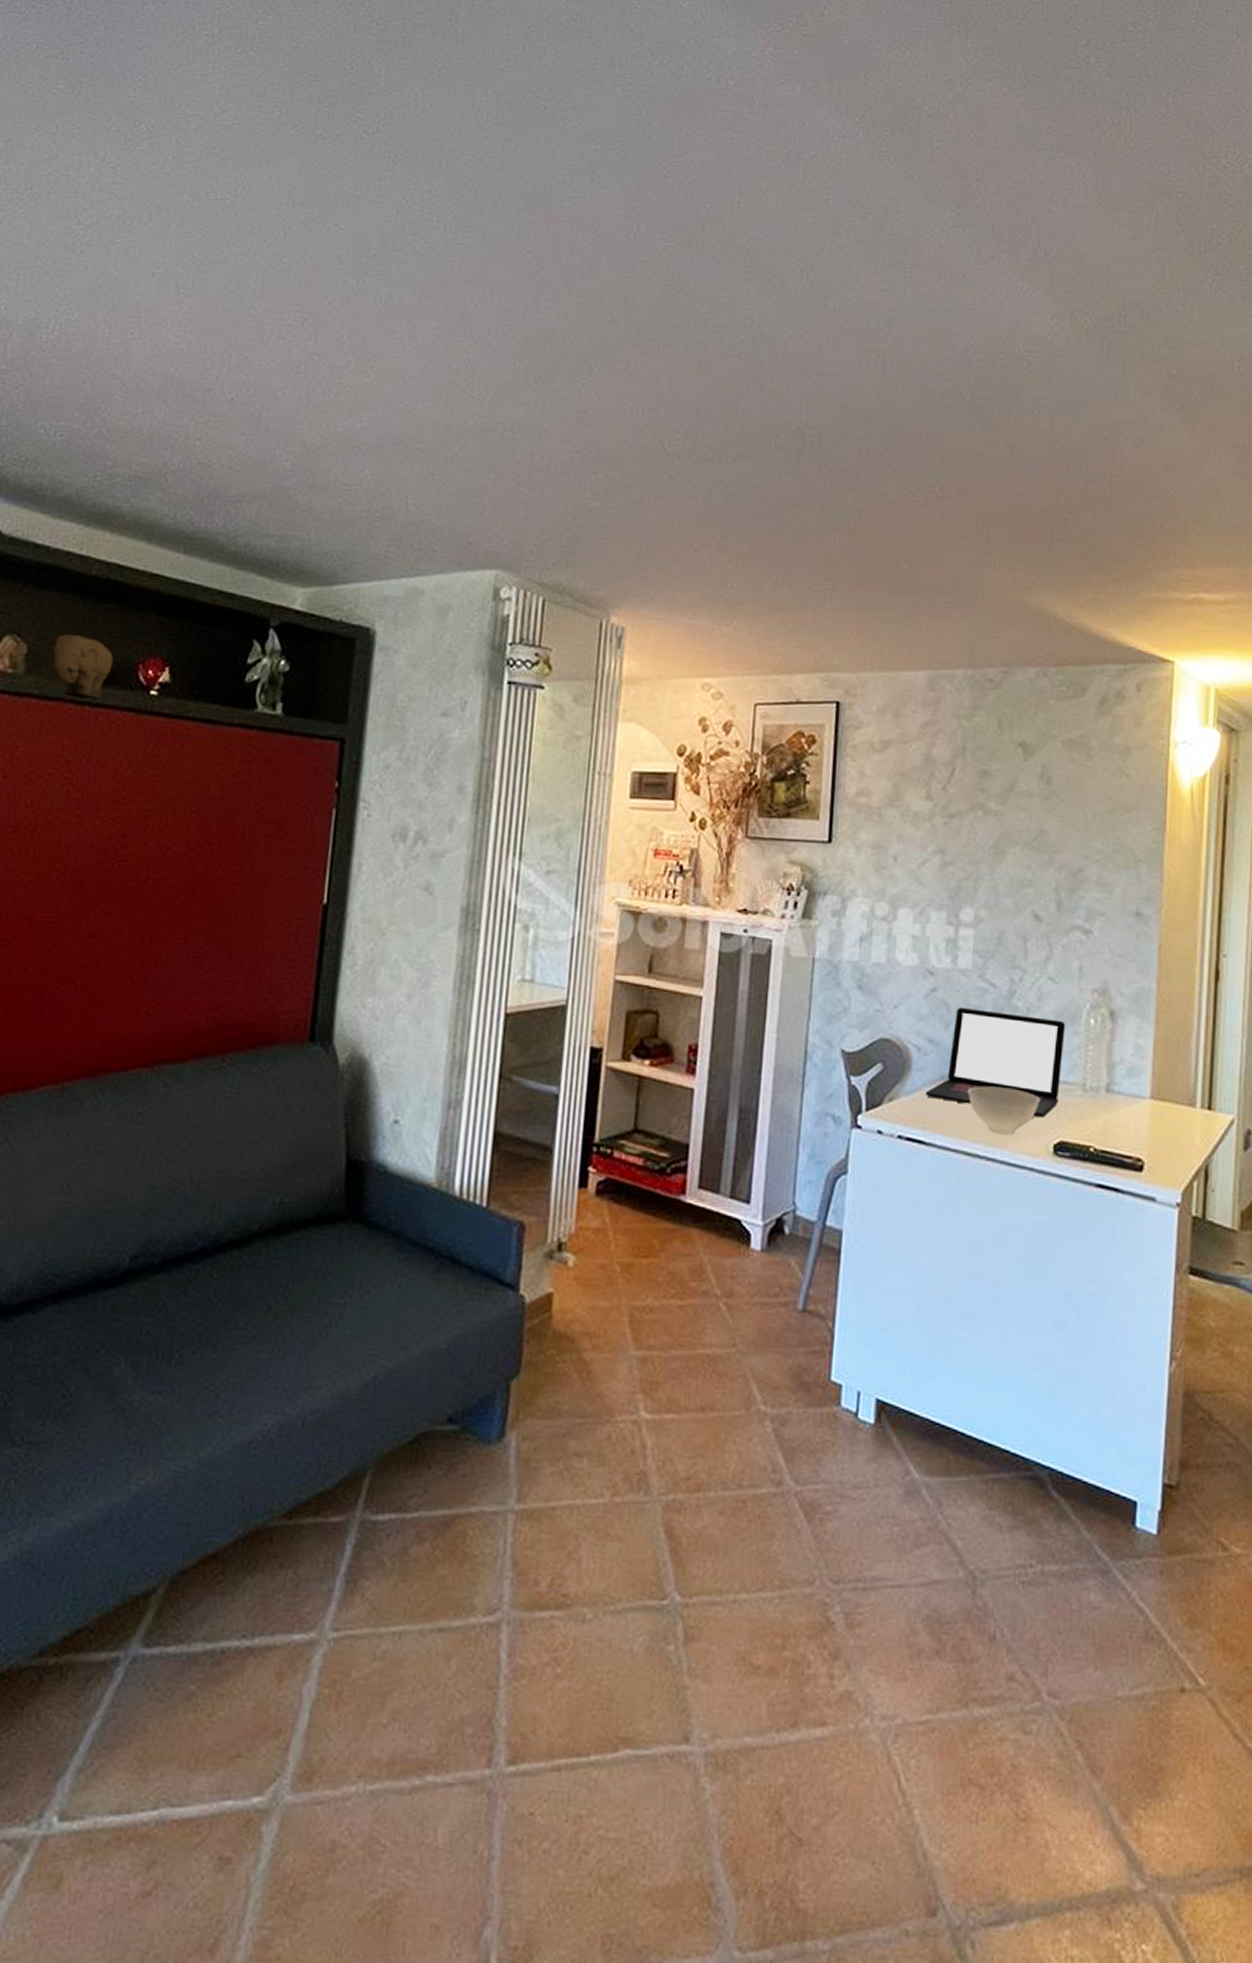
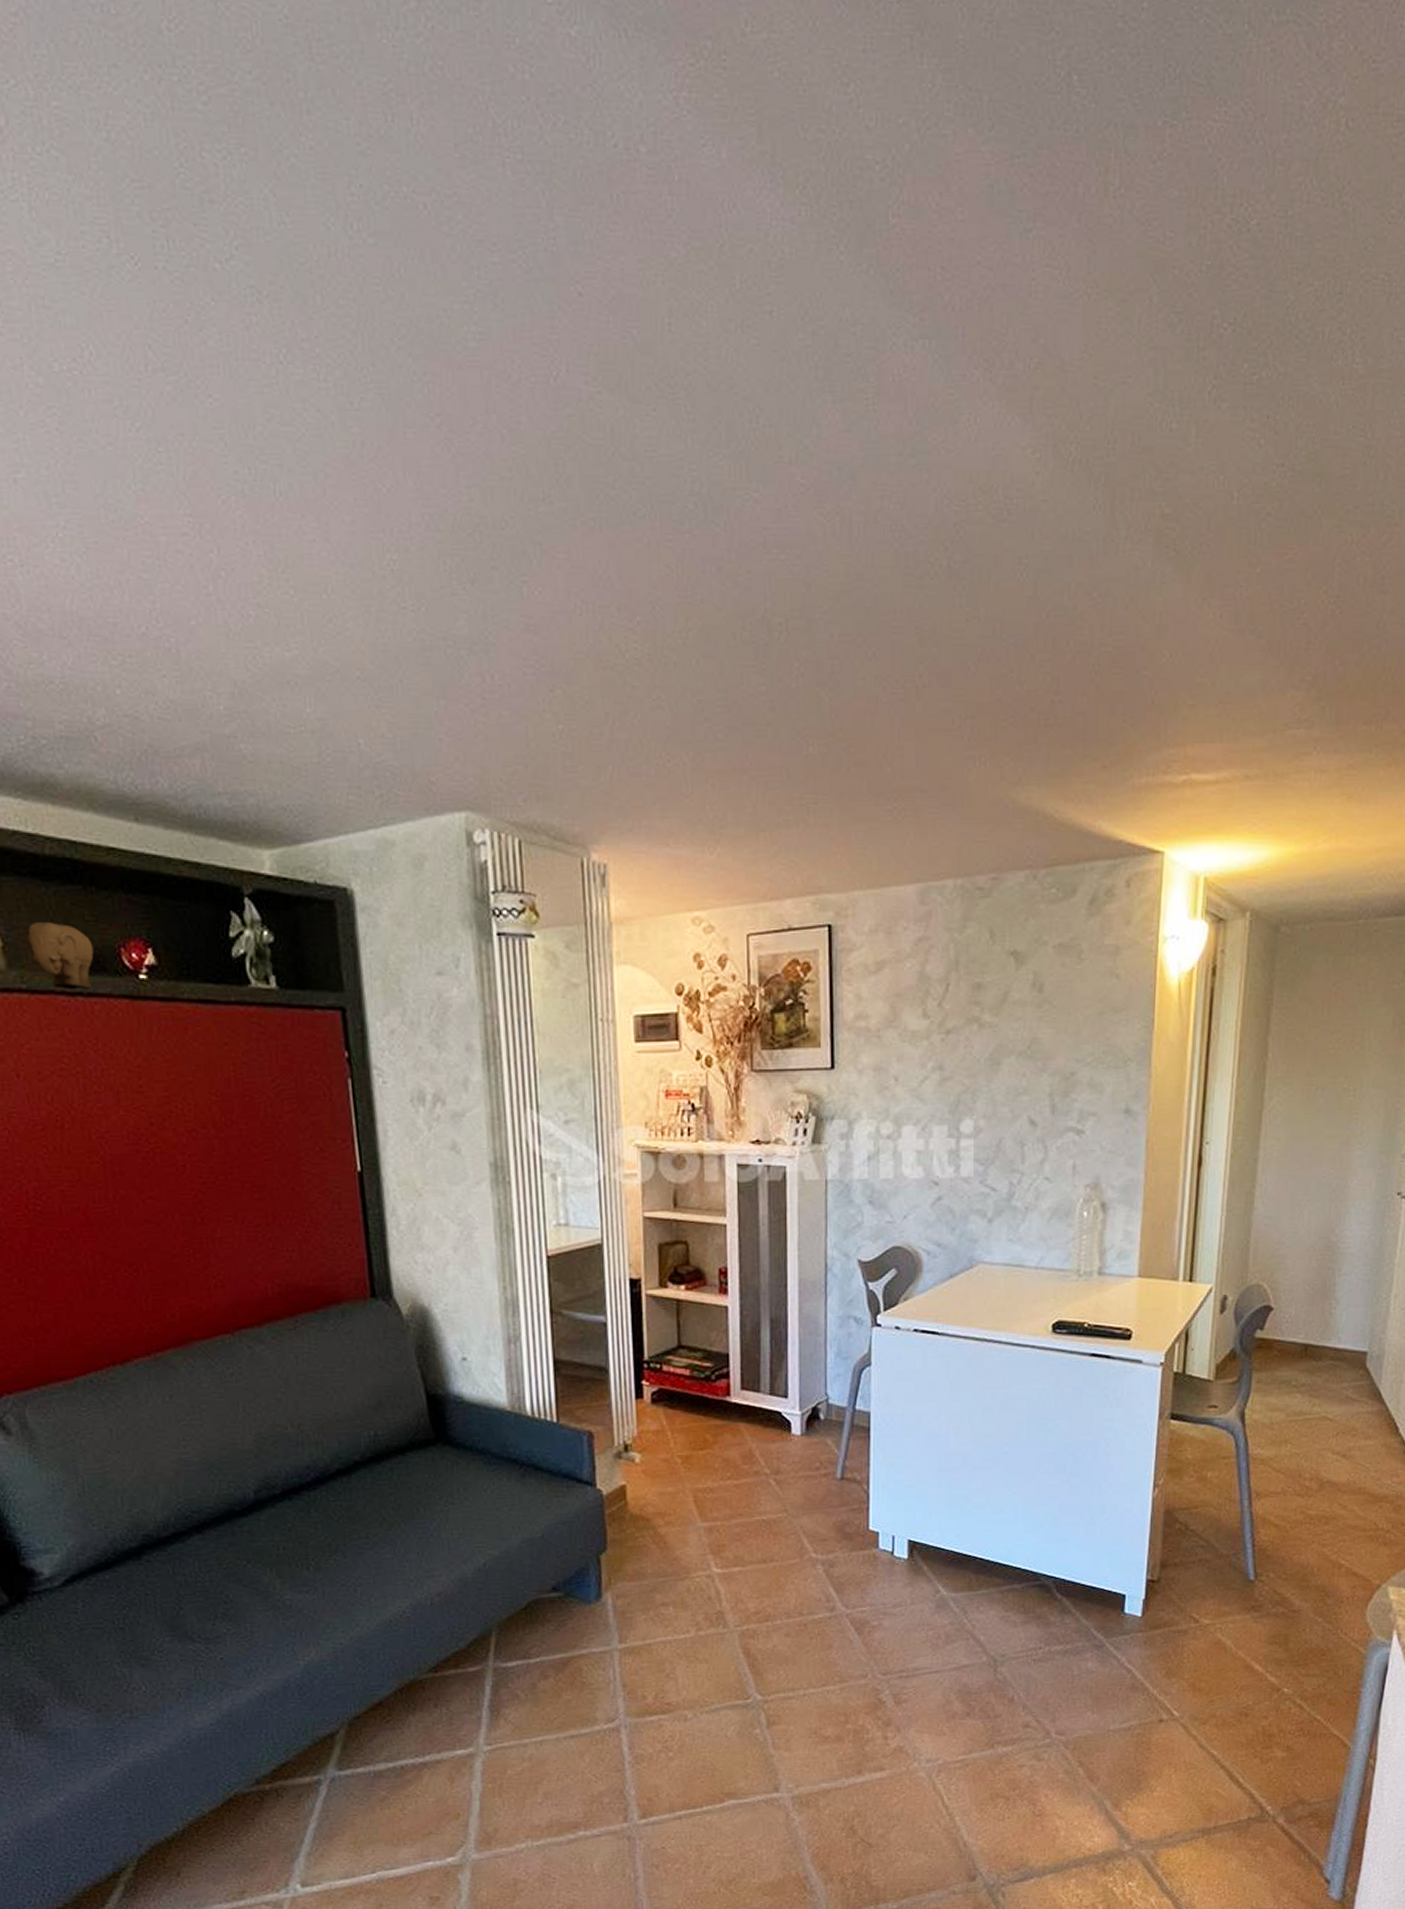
laptop: present [924,1006,1066,1118] -> none [936,1211,1061,1302]
bowl: present [967,1086,1041,1135] -> none [974,1279,1040,1320]

